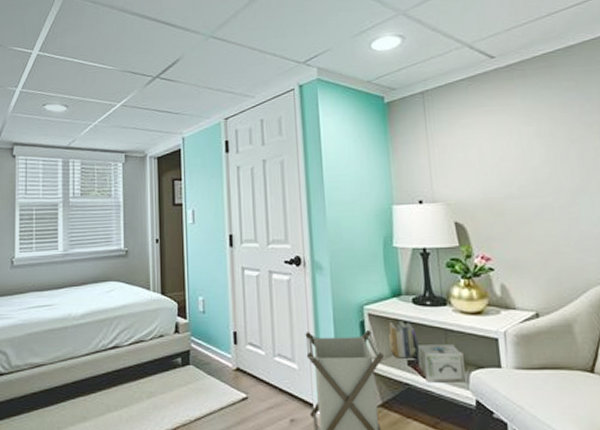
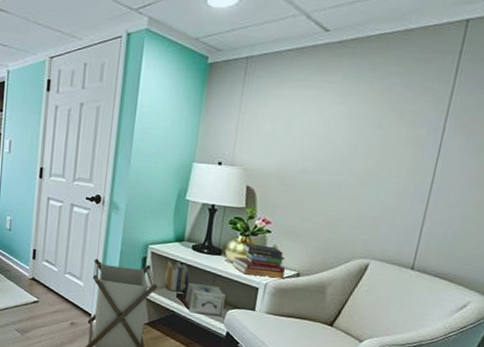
books: none [460,286,523,324] -> present [232,243,286,279]

